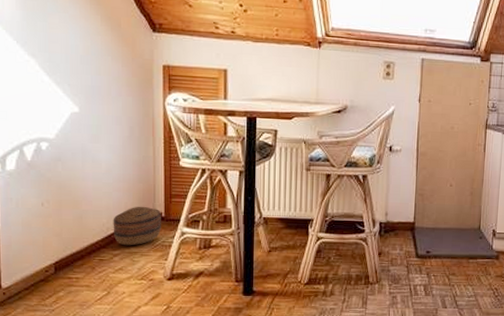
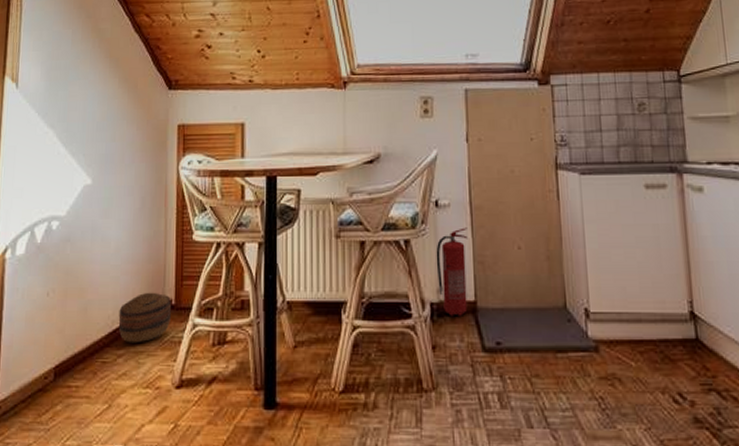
fire extinguisher: none [386,168,413,233] -> present [436,227,468,316]

